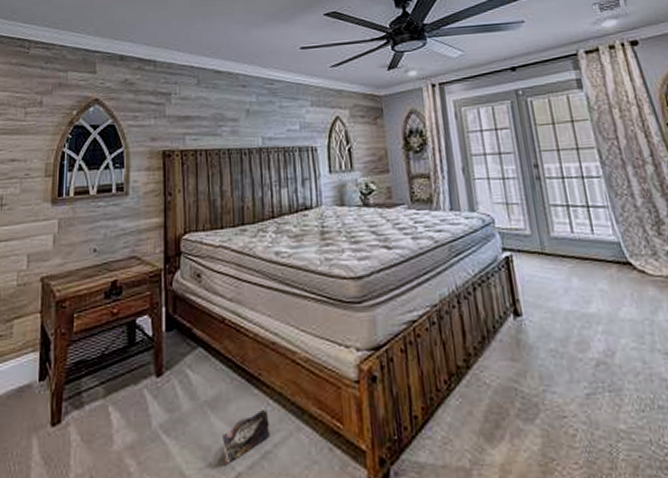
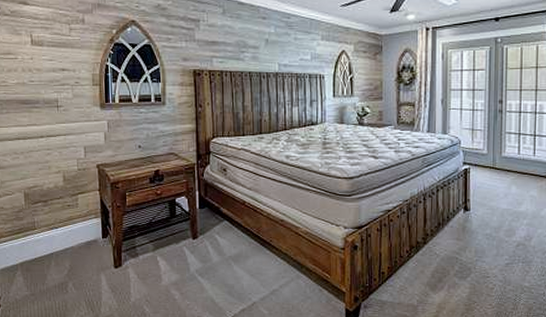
bag: present [222,408,270,464] -> none [242,263,277,296]

